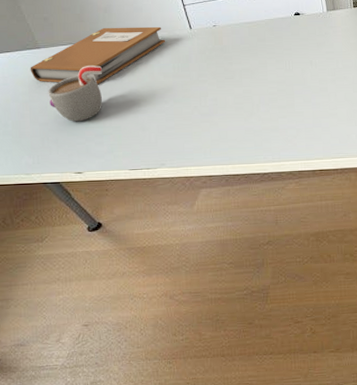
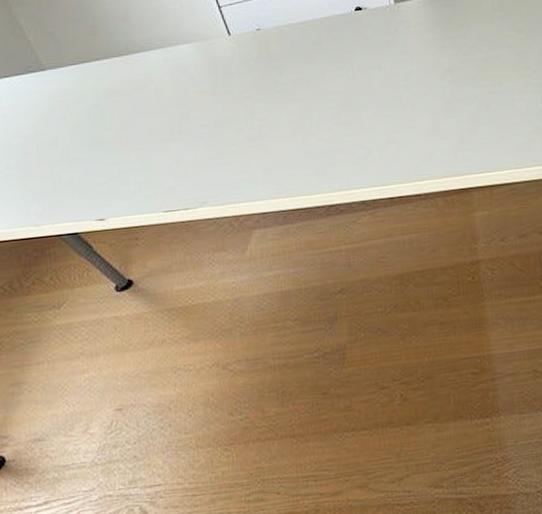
notebook: present [30,26,165,84] -> none [34,34,199,111]
mug: present [48,65,102,122] -> none [58,87,126,158]

